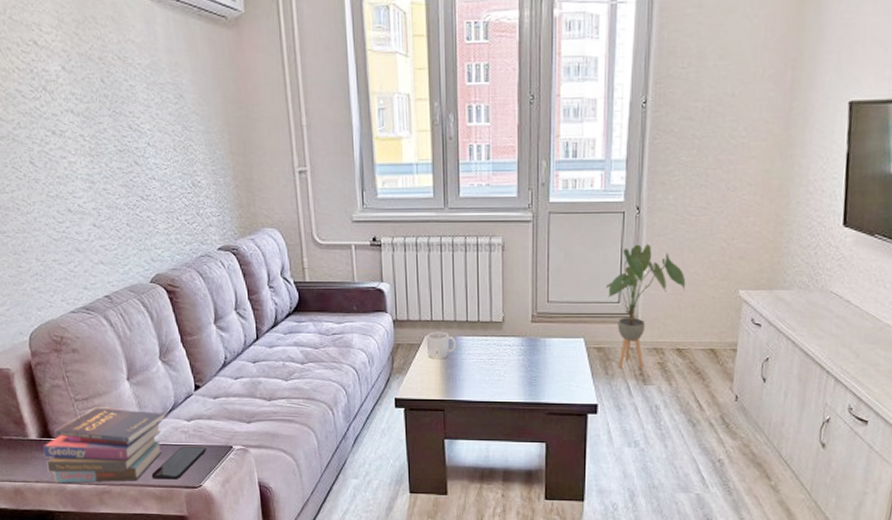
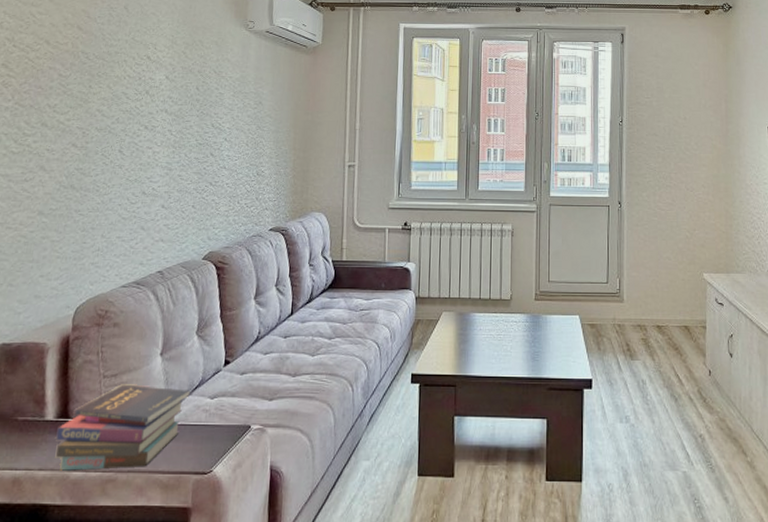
phone: present [151,447,206,480] -> none [162,427,224,465]
mug: present [426,331,457,360] -> none [443,308,470,335]
house plant: present [606,244,686,369] -> none [597,233,661,345]

